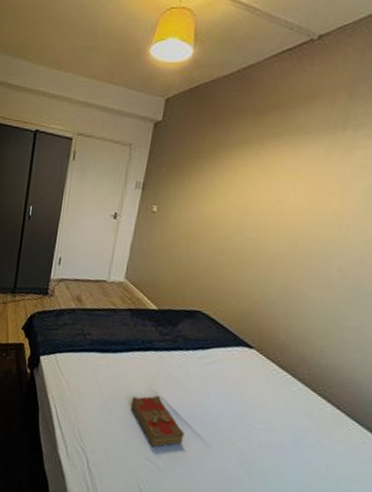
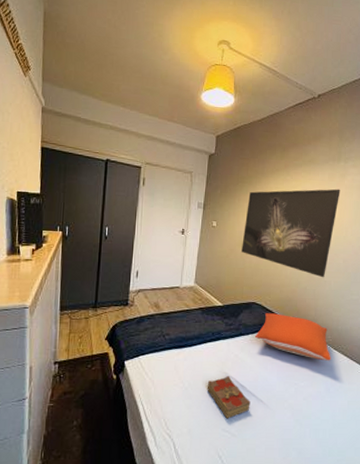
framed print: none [187,168,343,291] -> present [242,189,341,278]
pillow: none [196,326,306,405] -> present [254,313,331,361]

